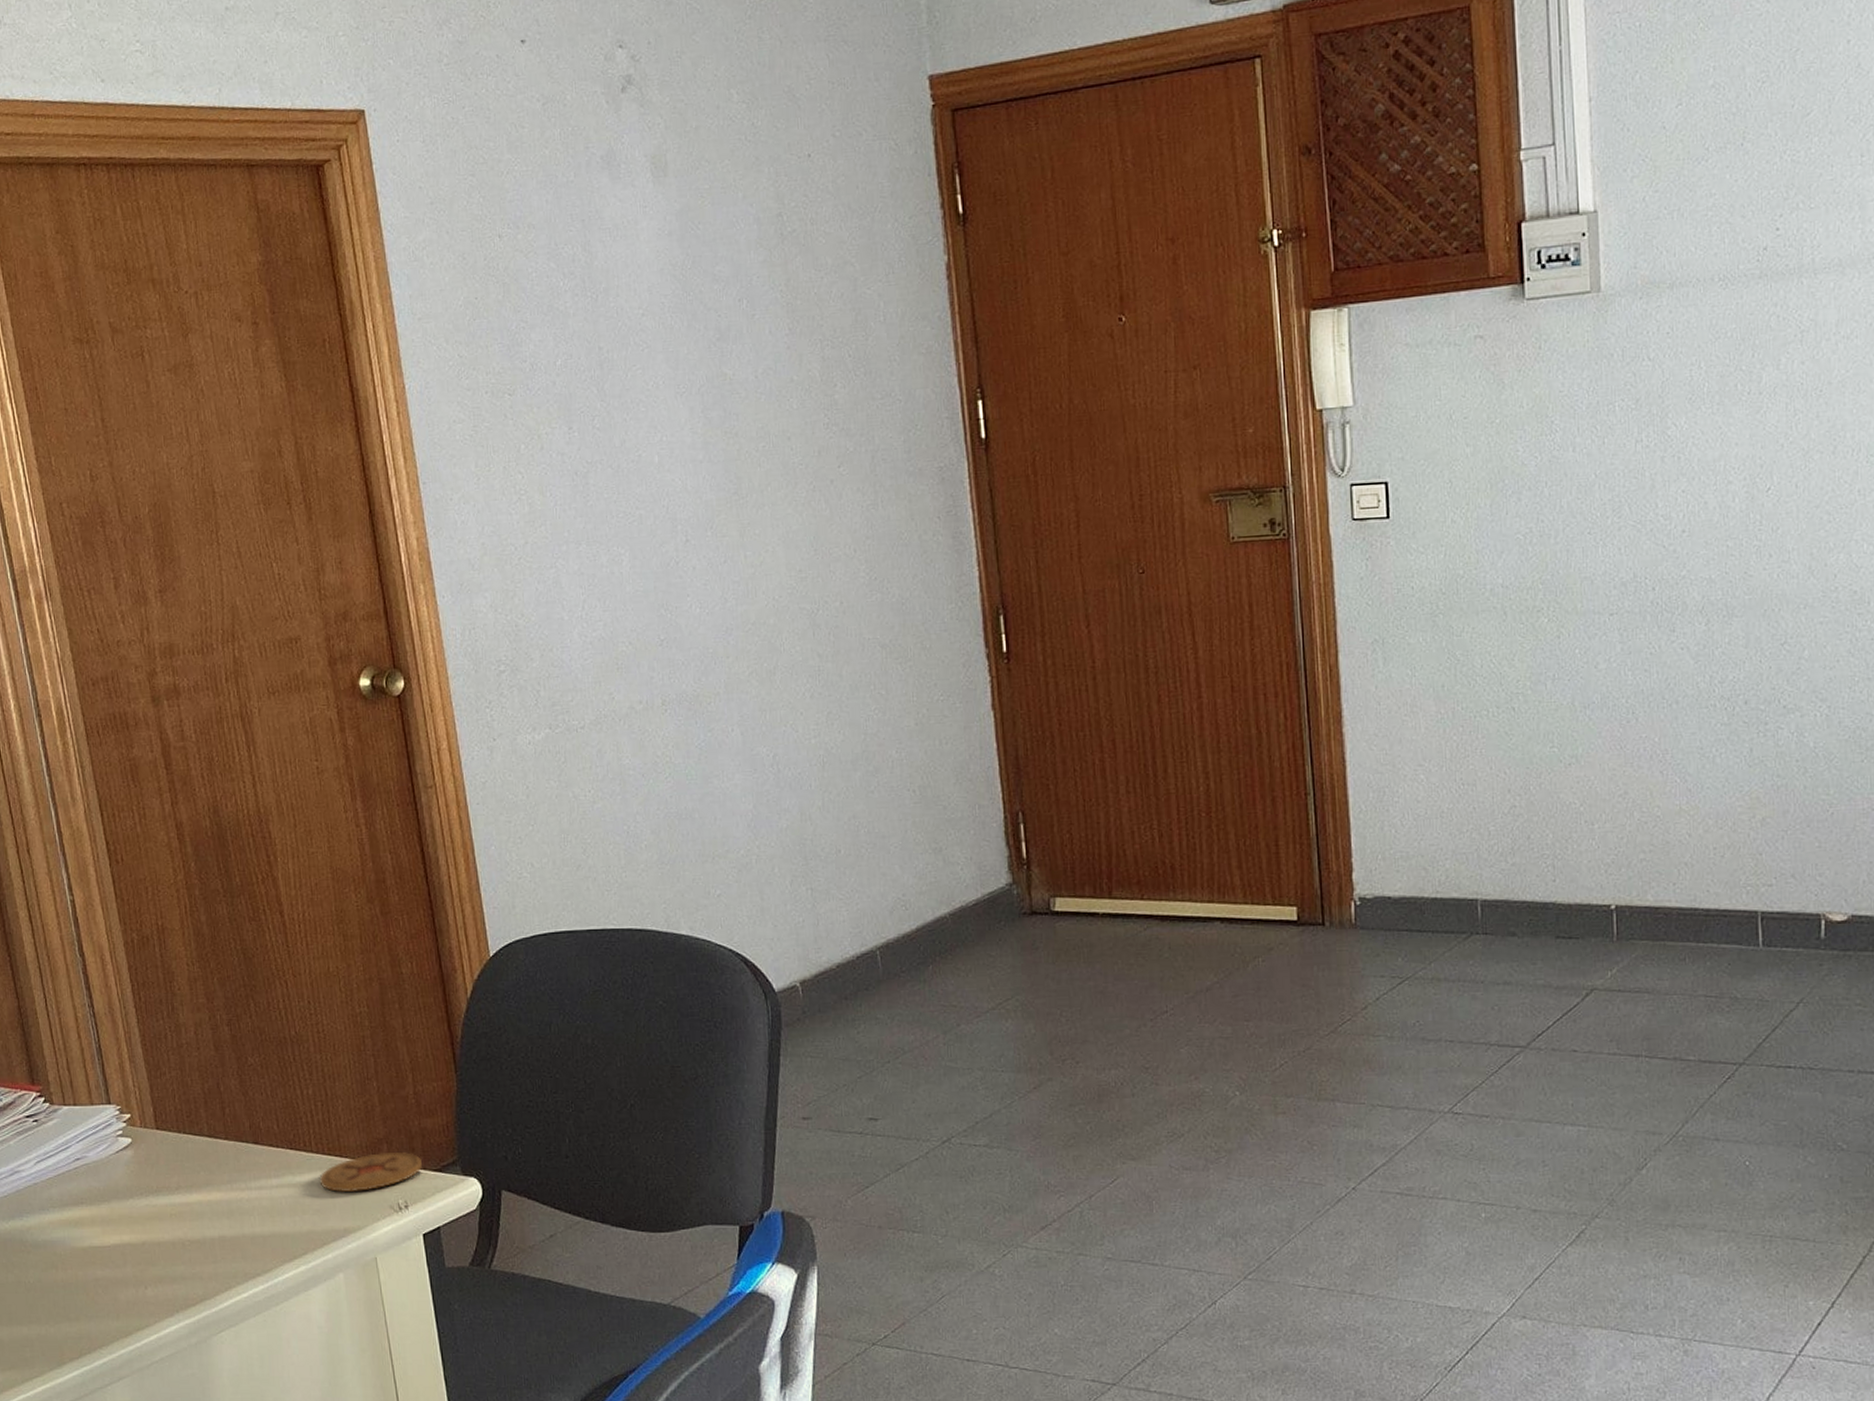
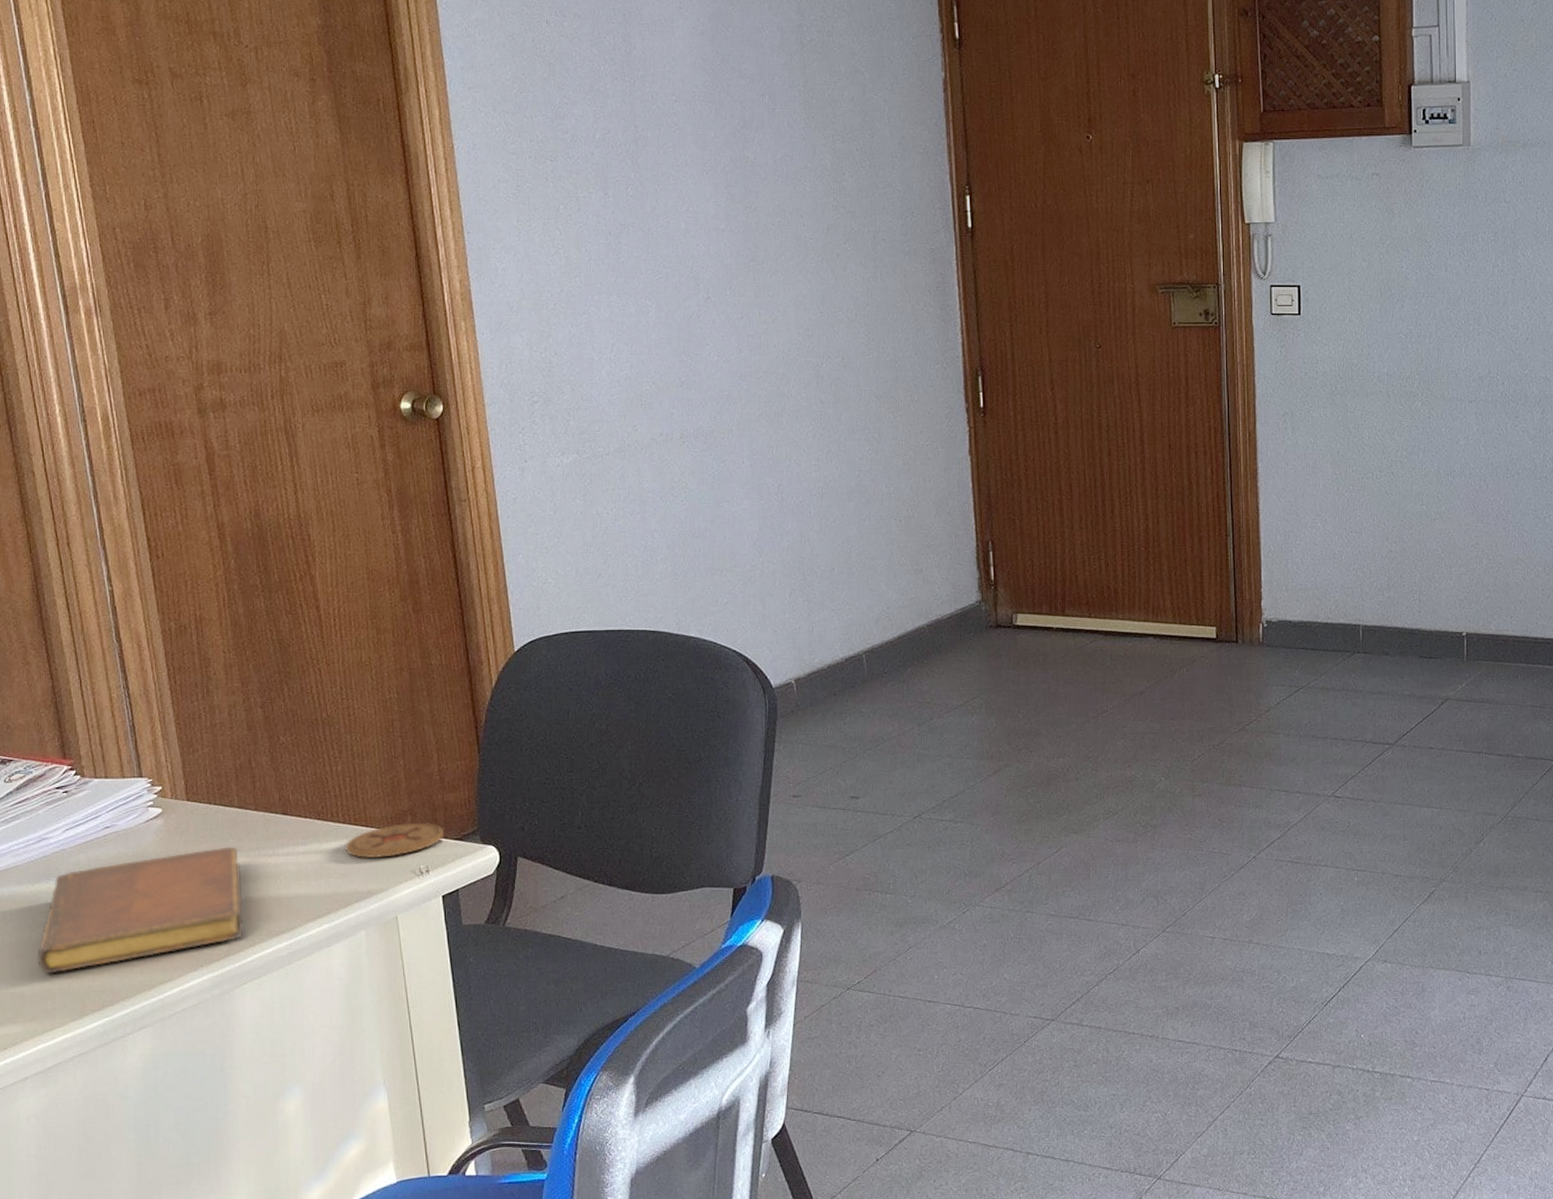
notebook: none [14,1180,219,1318] -> present [37,846,244,974]

